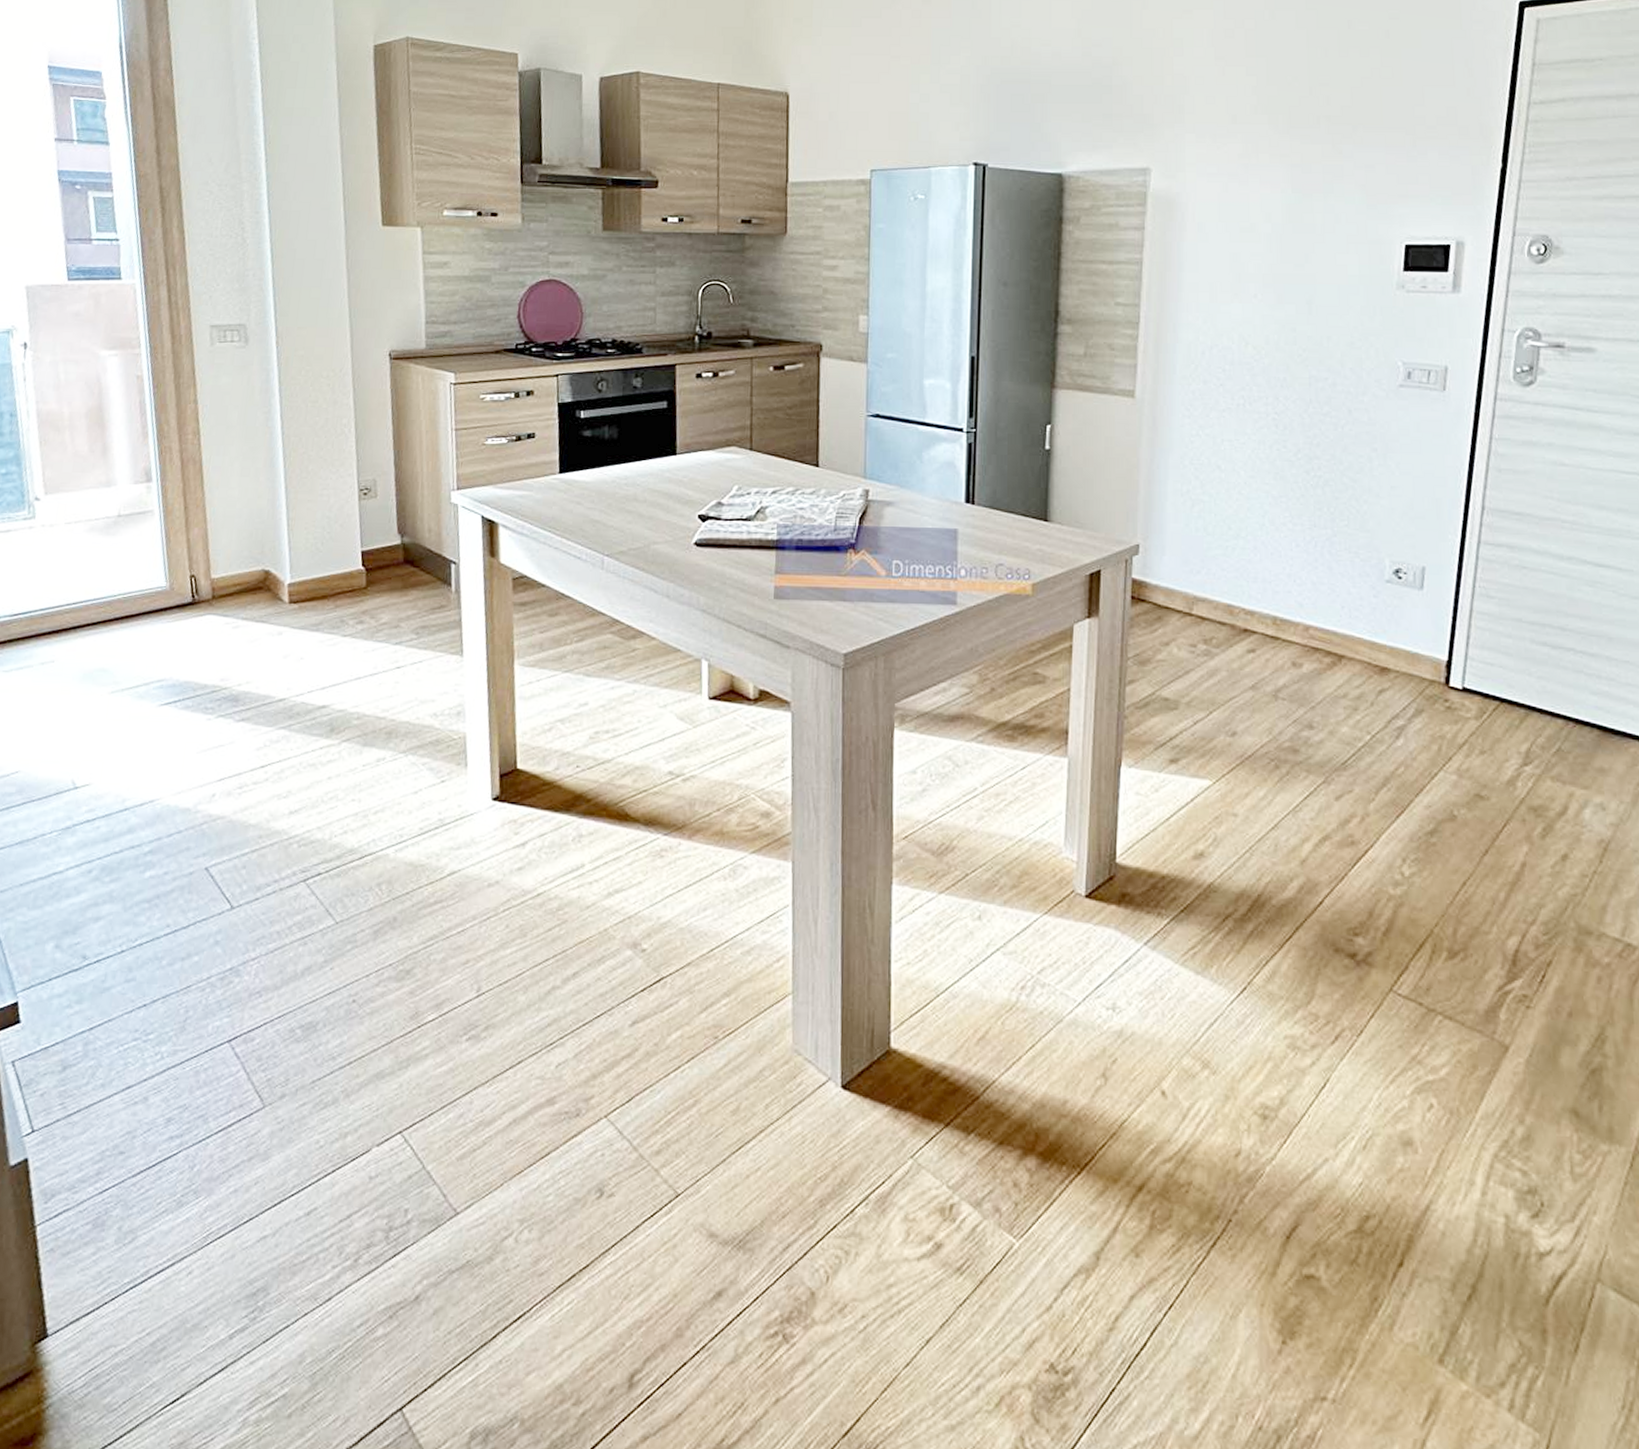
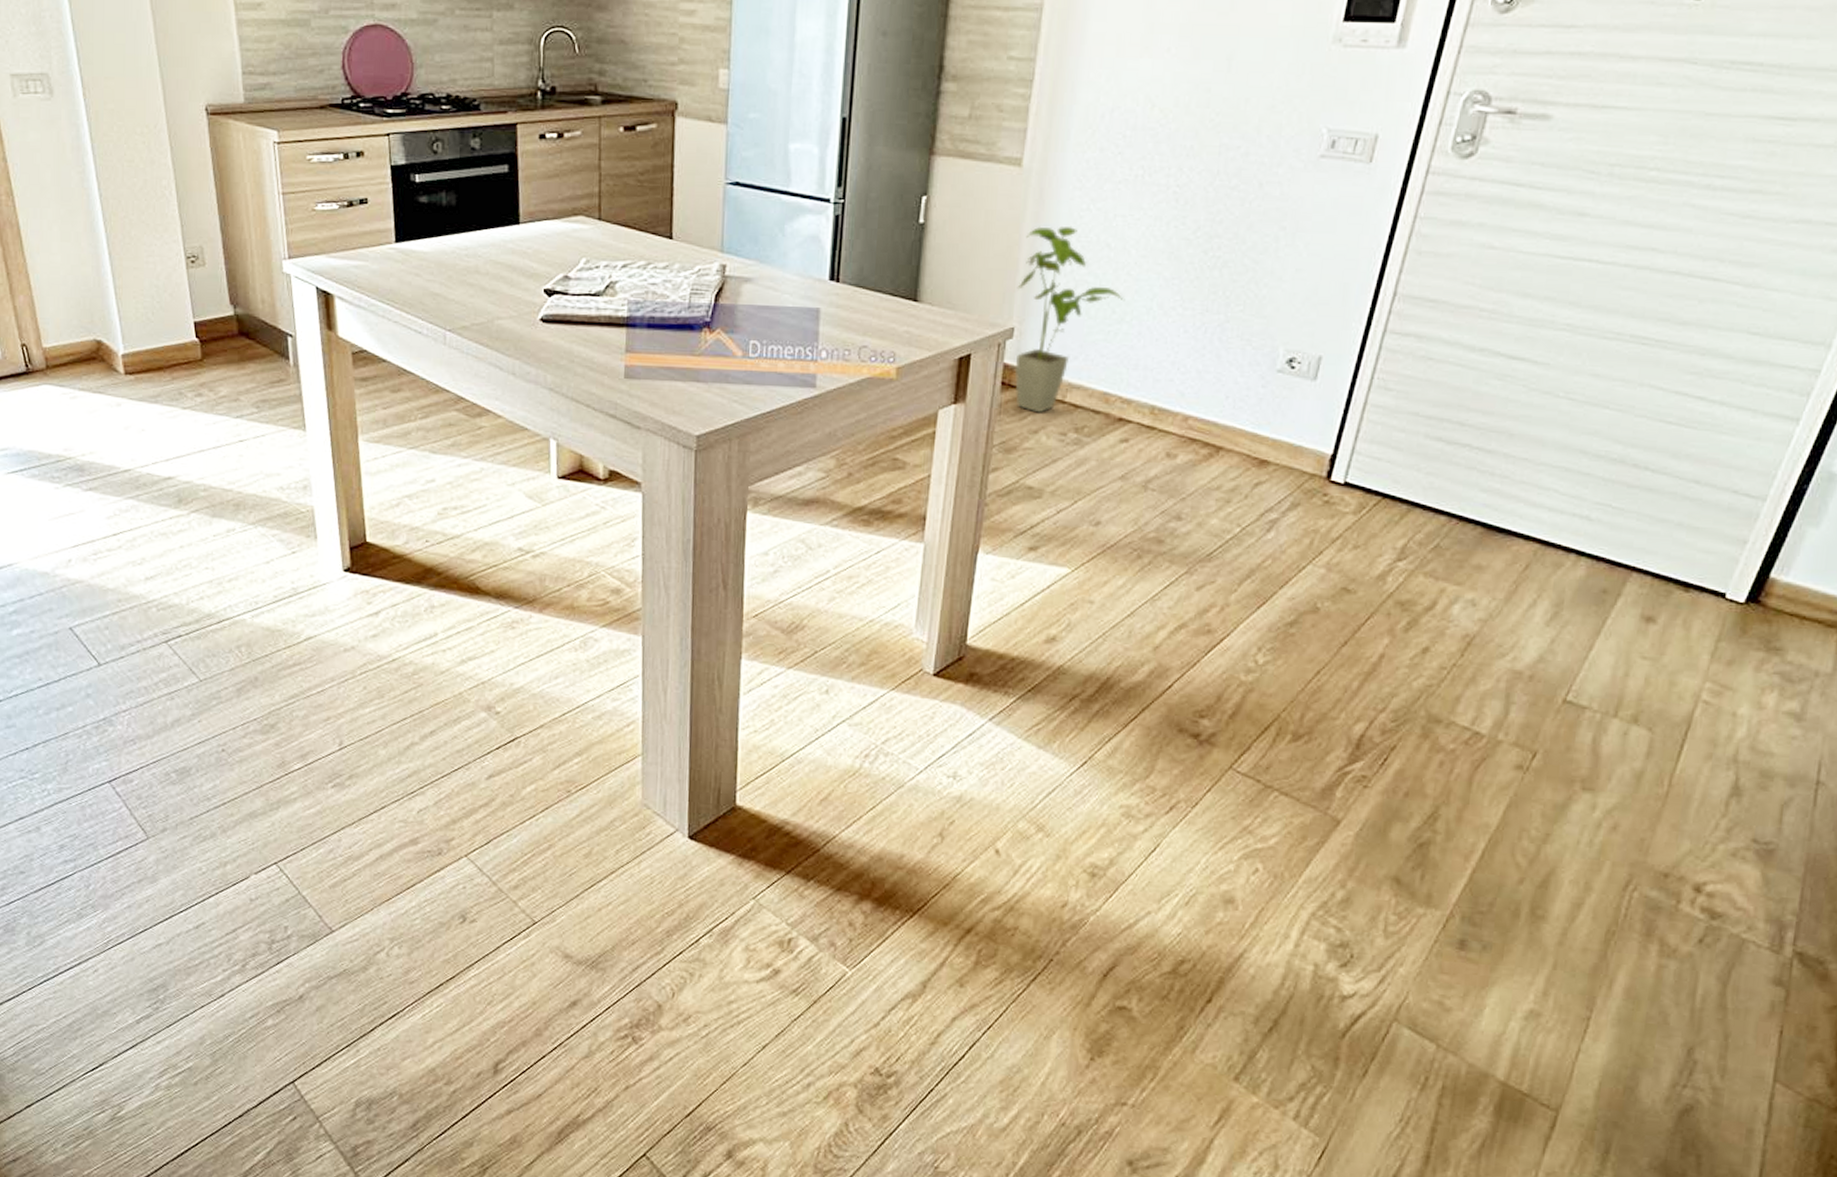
house plant: none [1139,450,1239,626] -> present [1014,226,1125,413]

